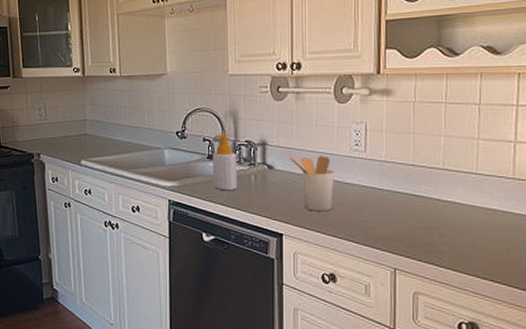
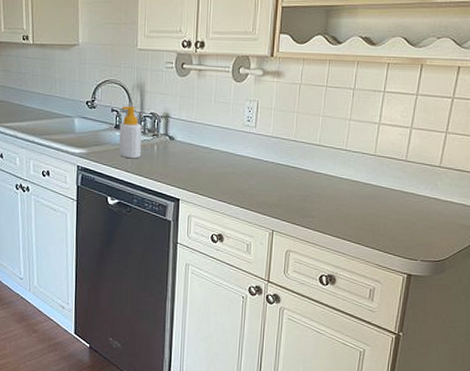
utensil holder: present [289,156,335,212] -> none [189,129,229,180]

